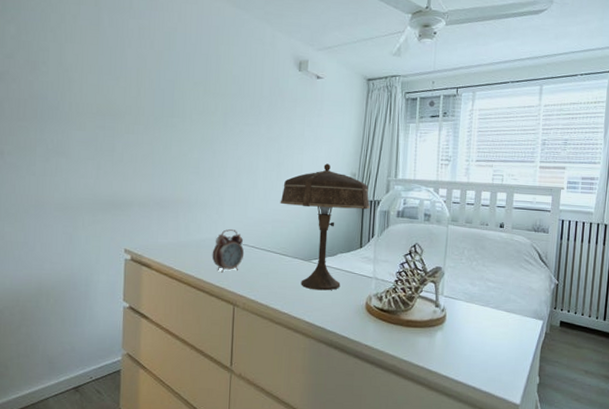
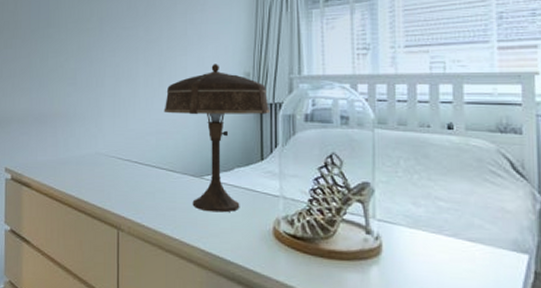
alarm clock: present [212,229,245,273] -> none [92,144,127,192]

